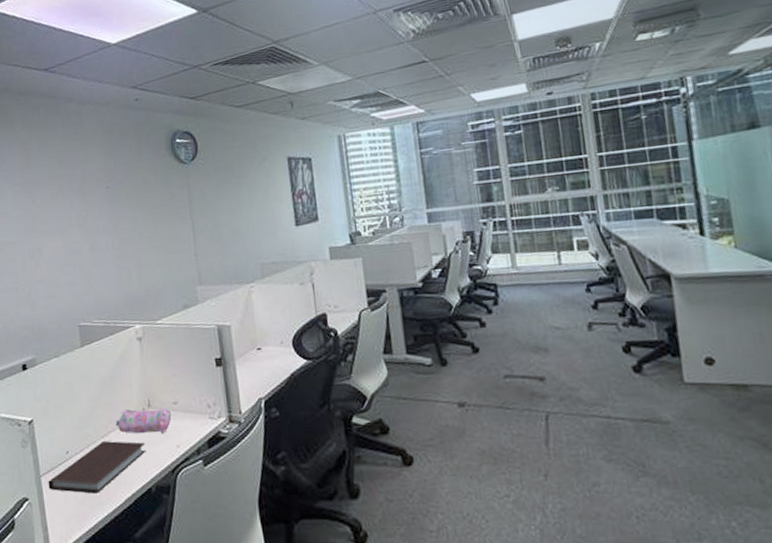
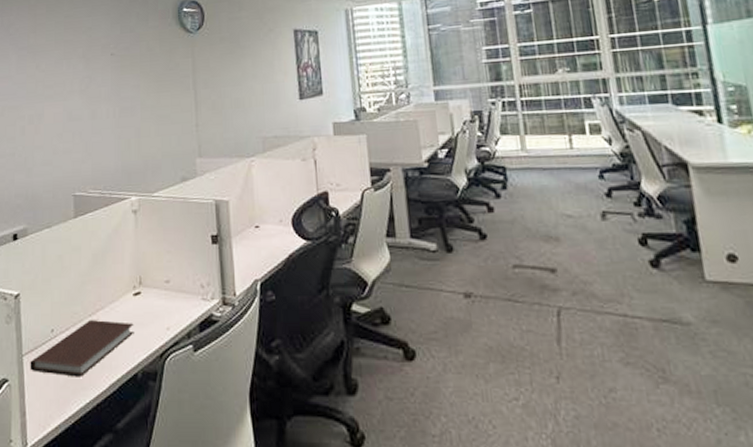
pencil case: present [115,408,172,434] -> none [104,286,163,314]

